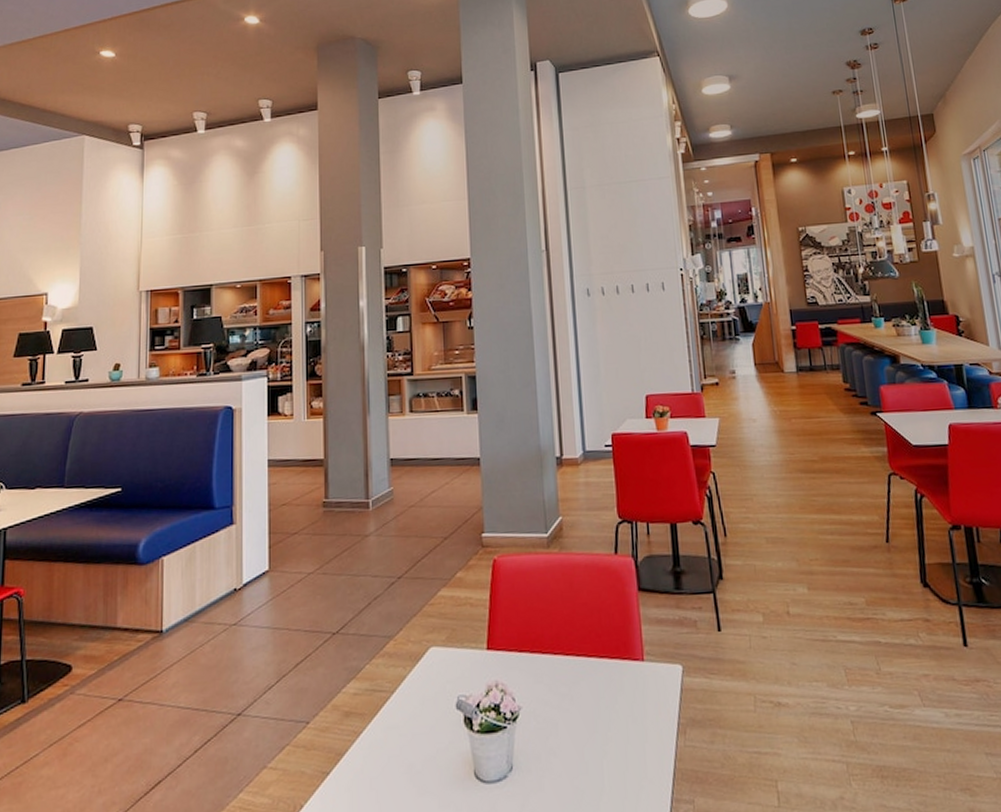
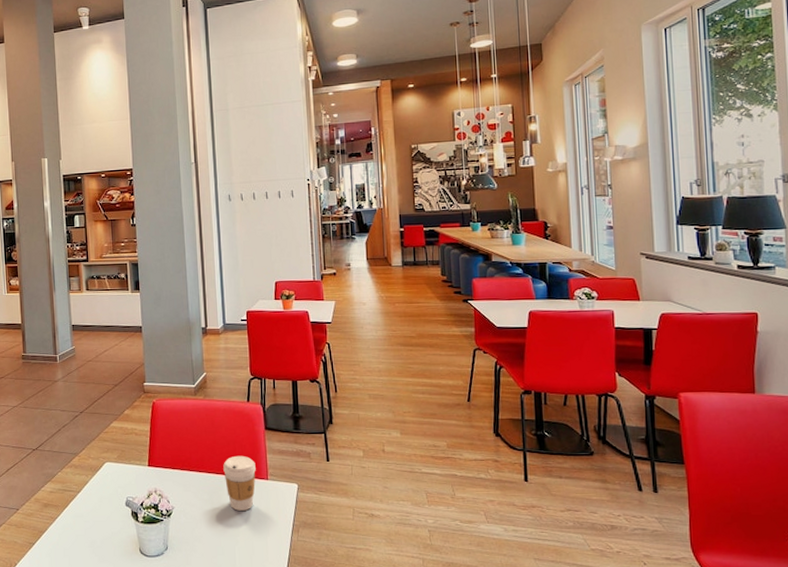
coffee cup: none [585,628,628,708] -> present [223,455,256,511]

